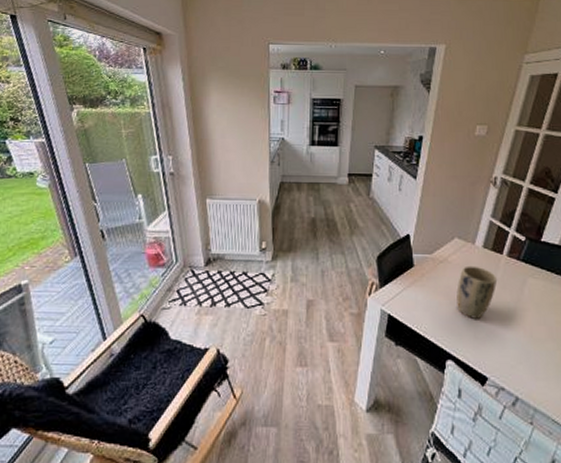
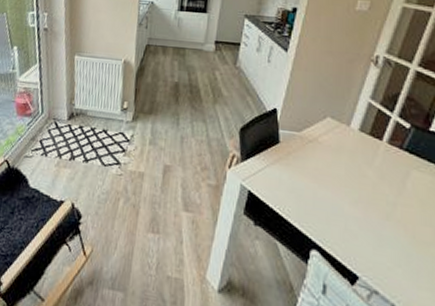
plant pot: present [456,265,498,319] -> none [326,148,375,209]

